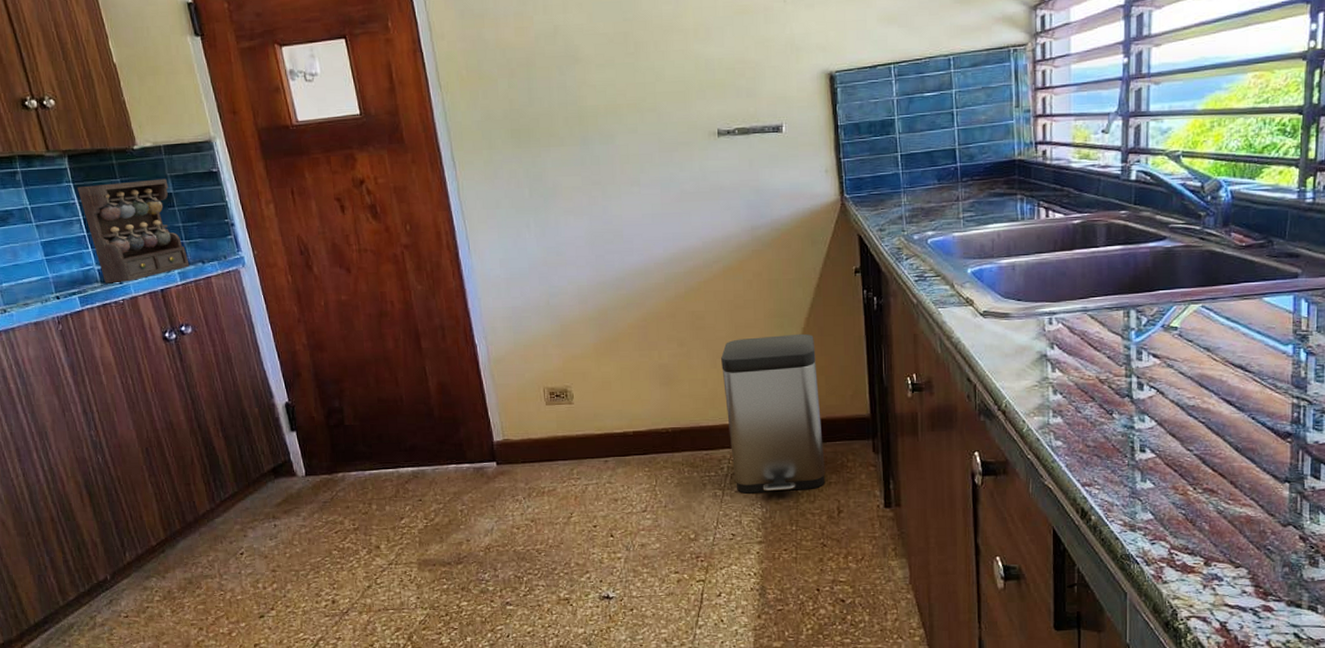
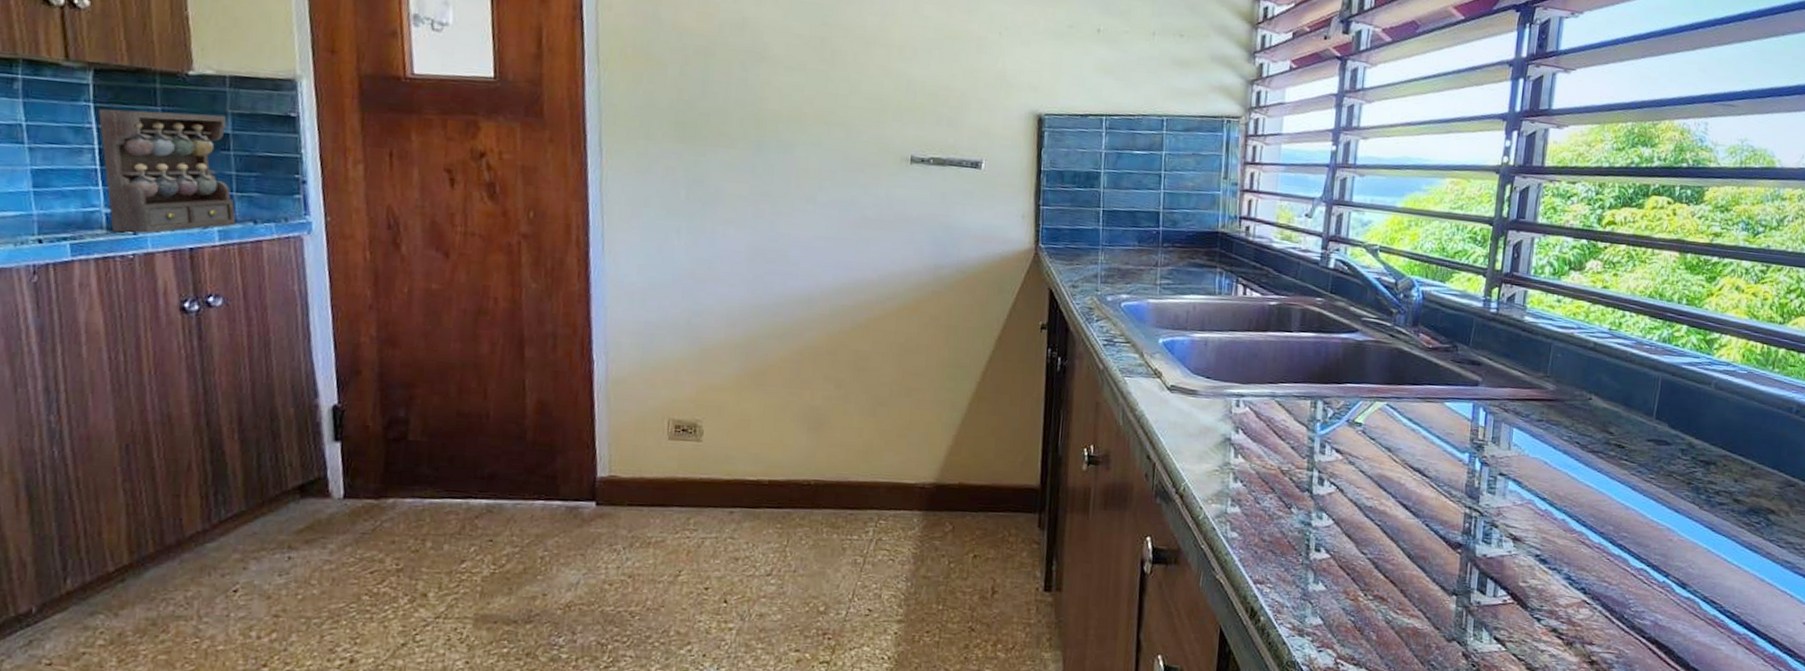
pedal bin: present [721,333,825,494] -> none [879,386,989,564]

